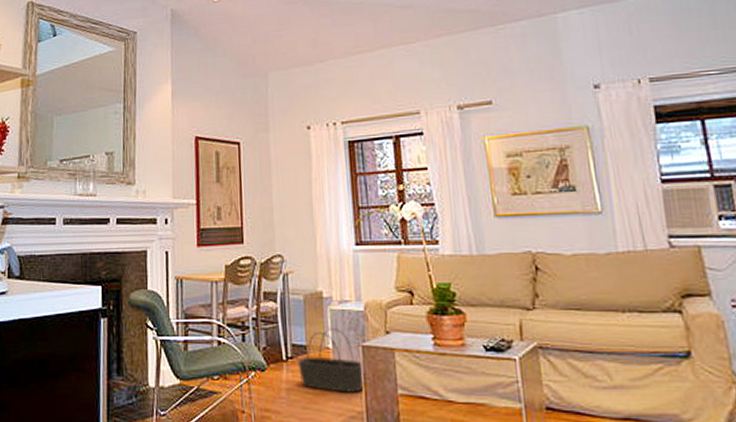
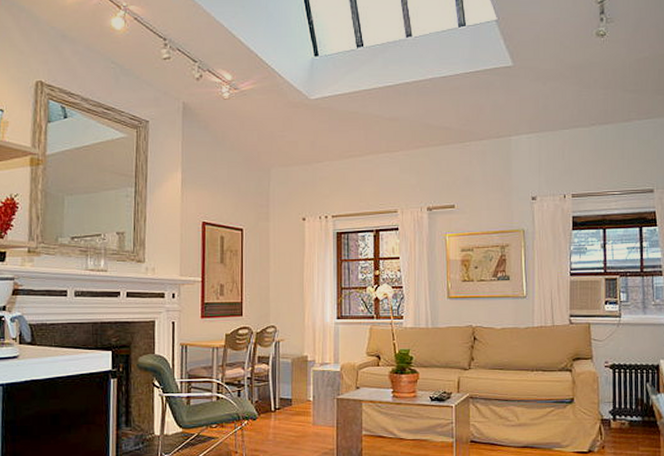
basket: present [298,328,365,393] -> none [284,385,337,435]

